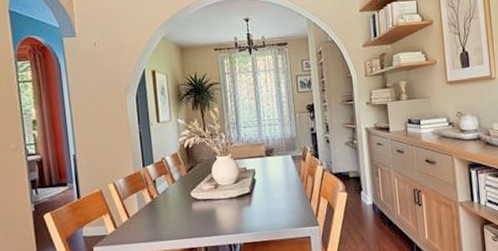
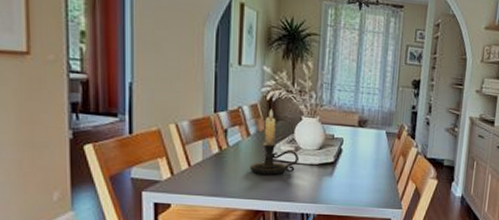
candle holder: none [178,155,219,215] -> present [249,109,299,175]

